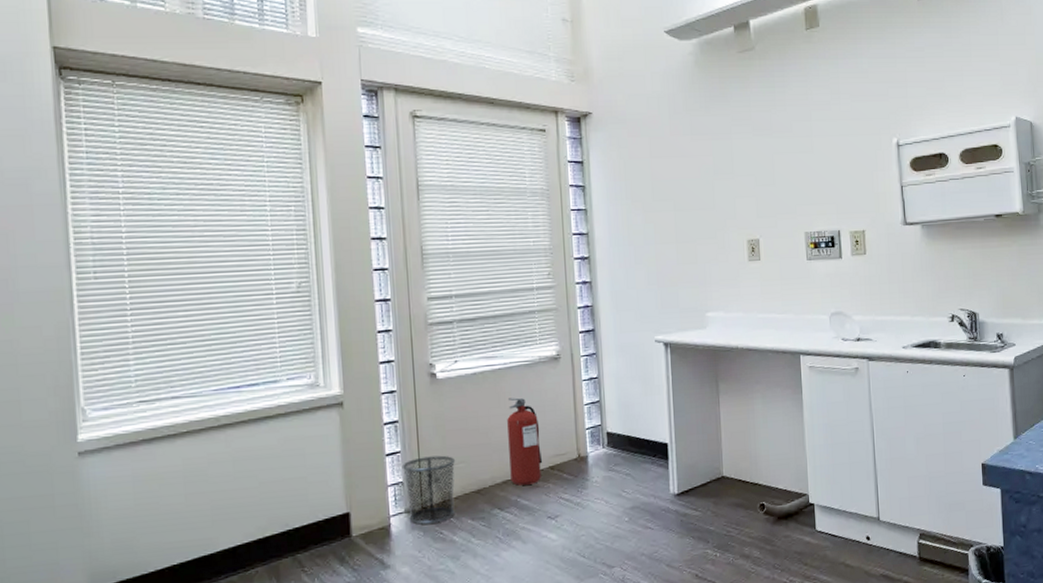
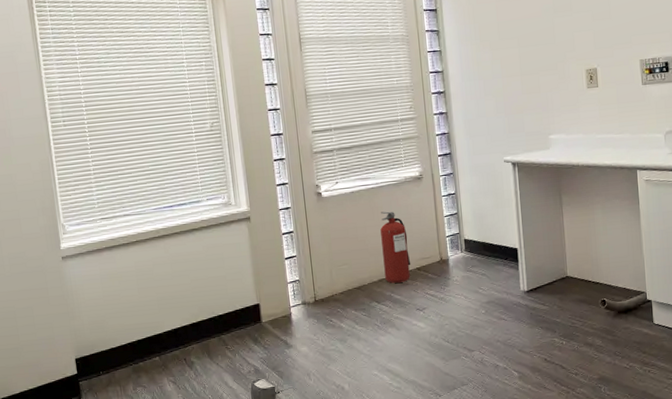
waste bin: present [401,455,456,525] -> none [297,259,341,314]

